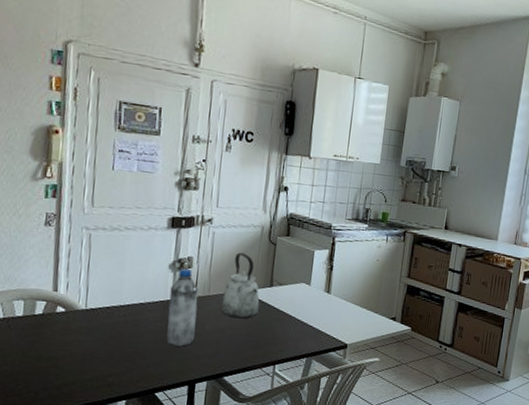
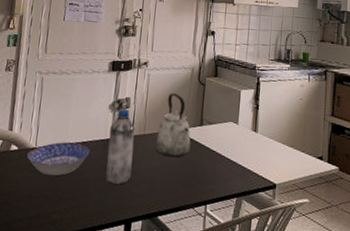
bowl: none [77,303,149,339] -> present [27,141,90,176]

